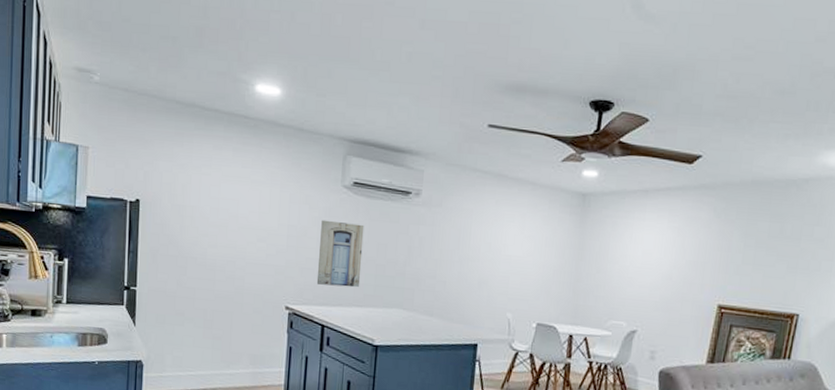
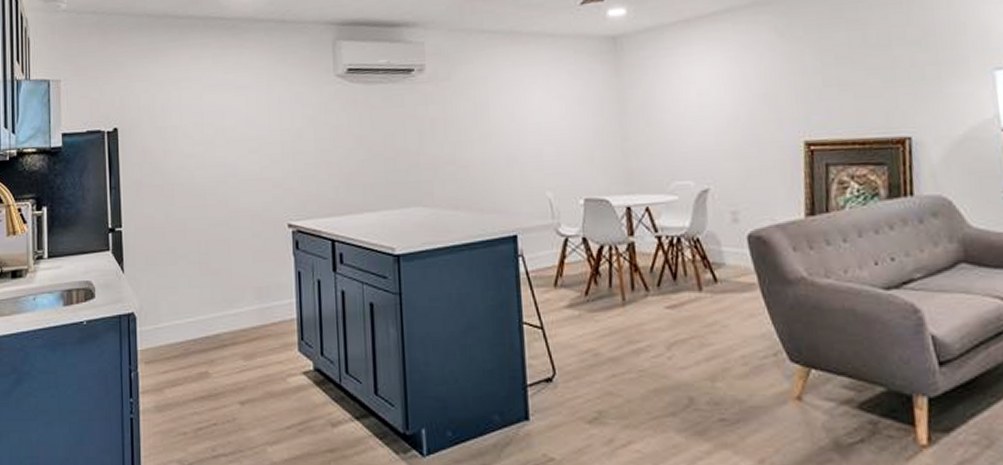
wall art: present [316,219,364,288] -> none [317,115,370,192]

